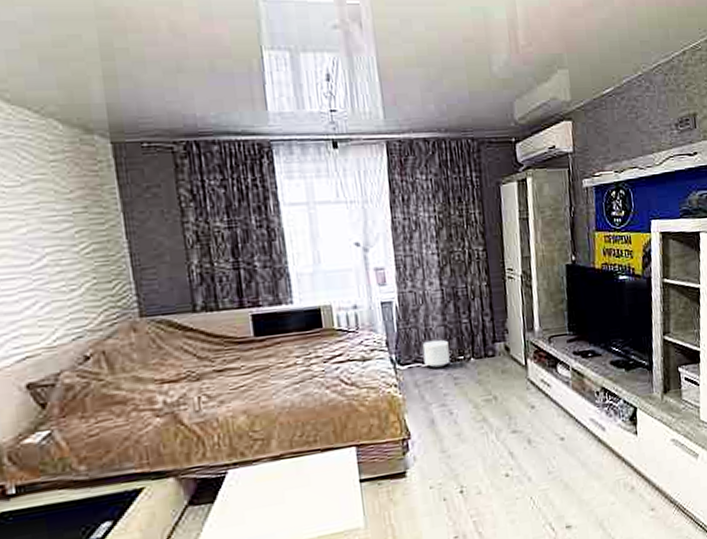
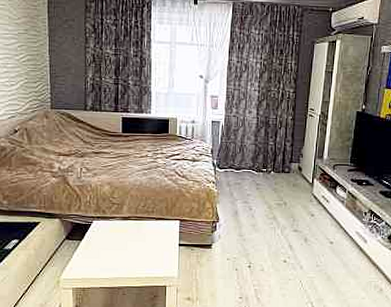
planter: present [422,339,450,368] -> none [236,154,256,175]

